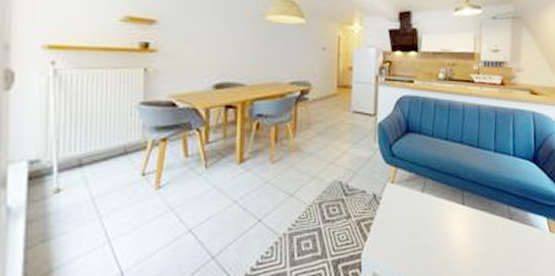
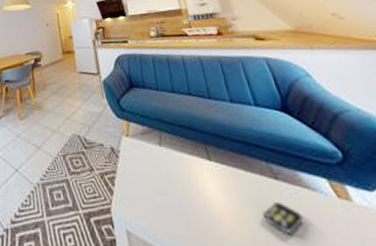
remote control: none [493,238,521,262] -> present [262,203,304,233]

